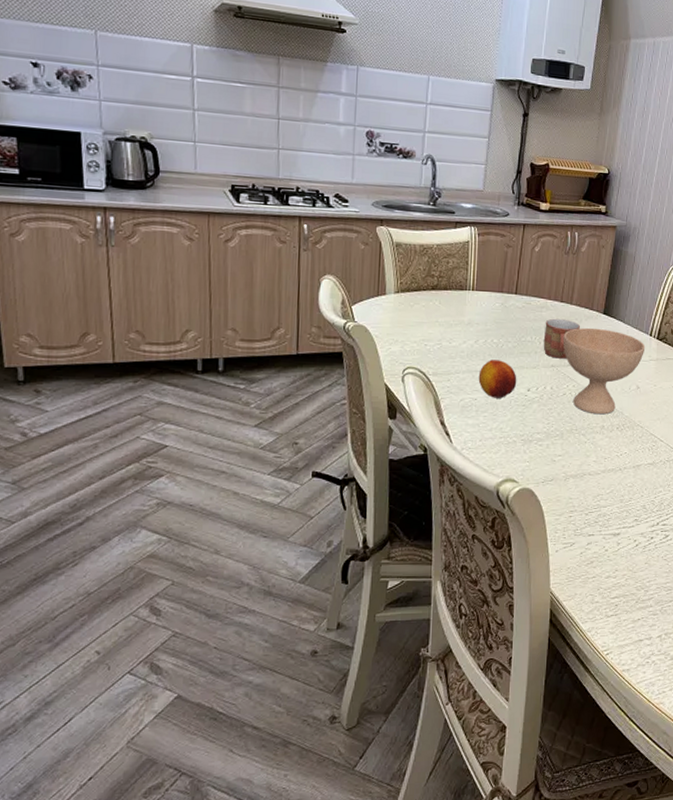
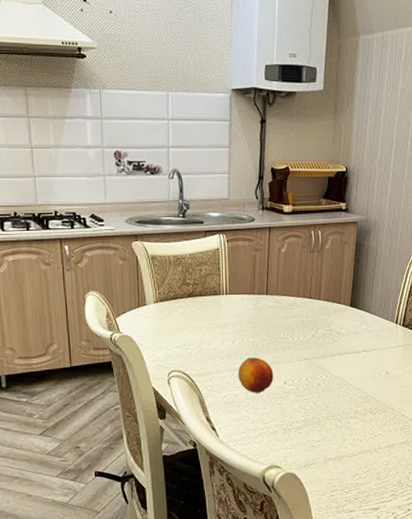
mug: present [543,318,580,359] -> none [295,314,329,352]
bowl: present [563,327,646,415] -> none [313,320,392,401]

